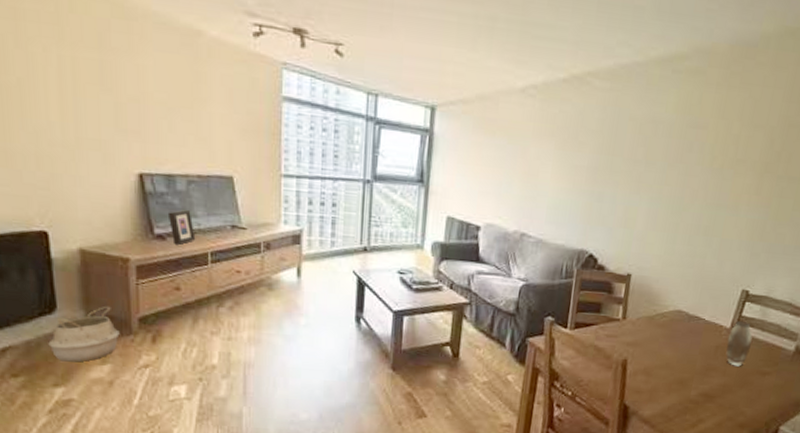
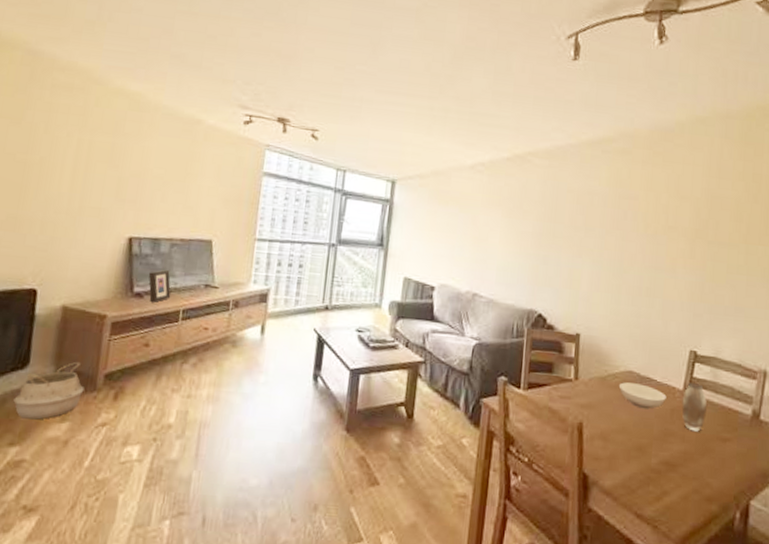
bowl: none [666,321,713,347] -> present [618,382,667,409]

